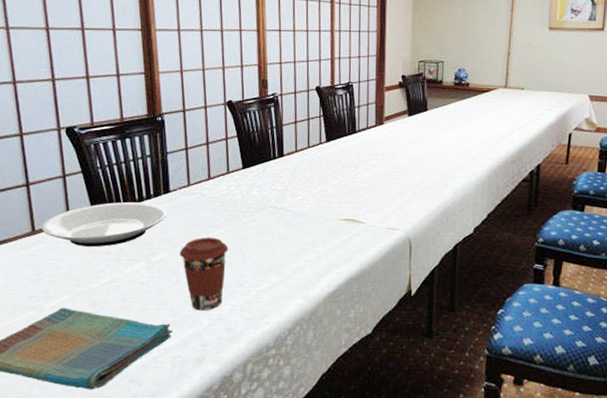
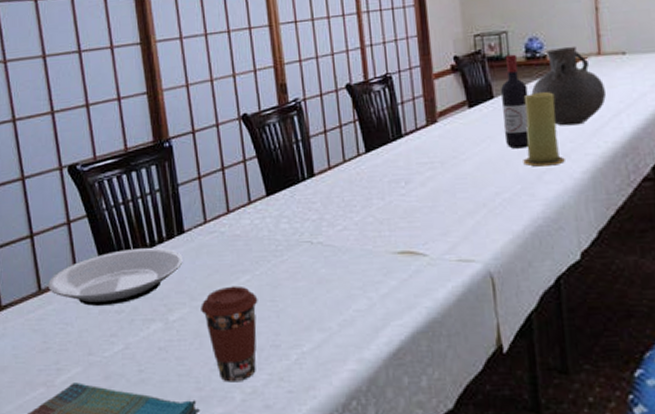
wine bottle: none [432,79,453,150] -> present [501,54,530,149]
candle: none [443,110,472,165] -> present [523,92,565,167]
vase: none [455,78,506,137] -> present [531,45,606,126]

